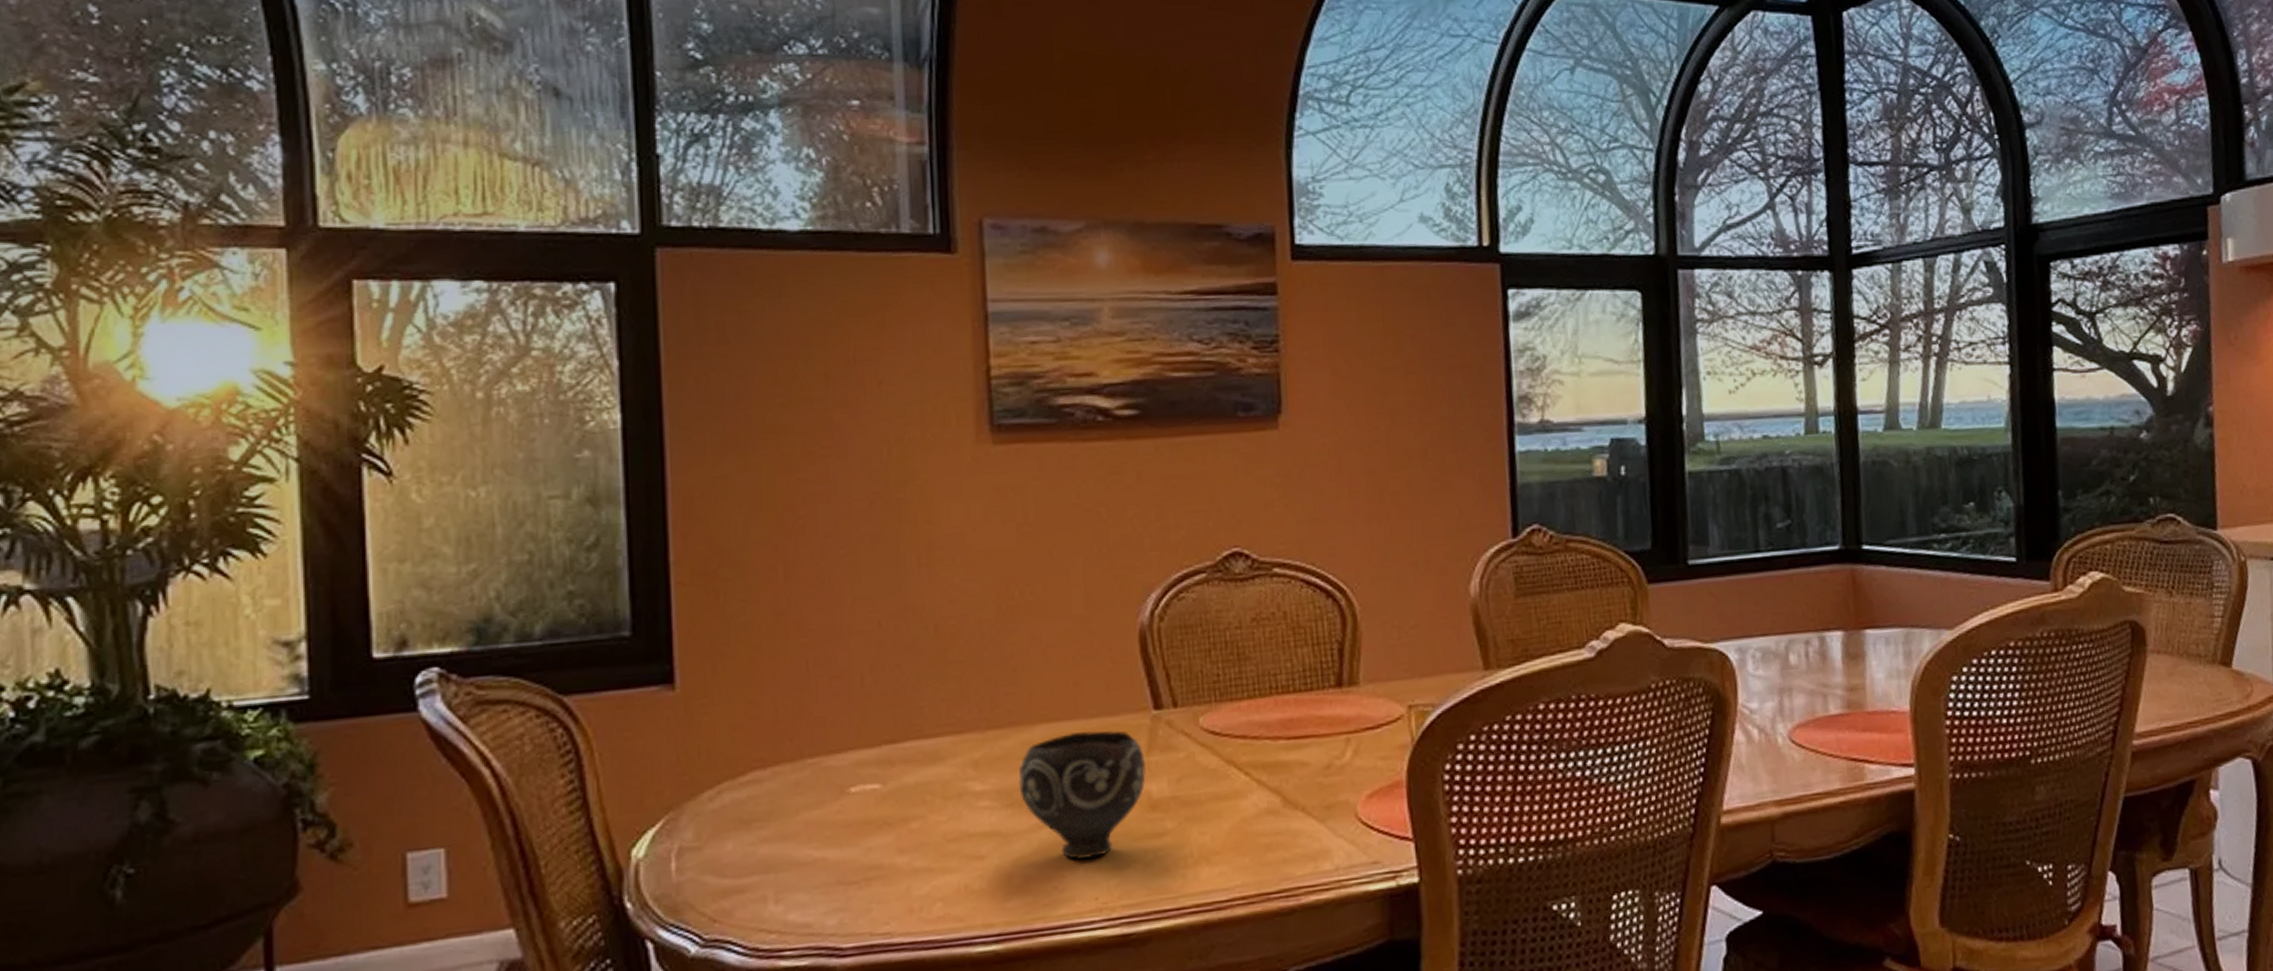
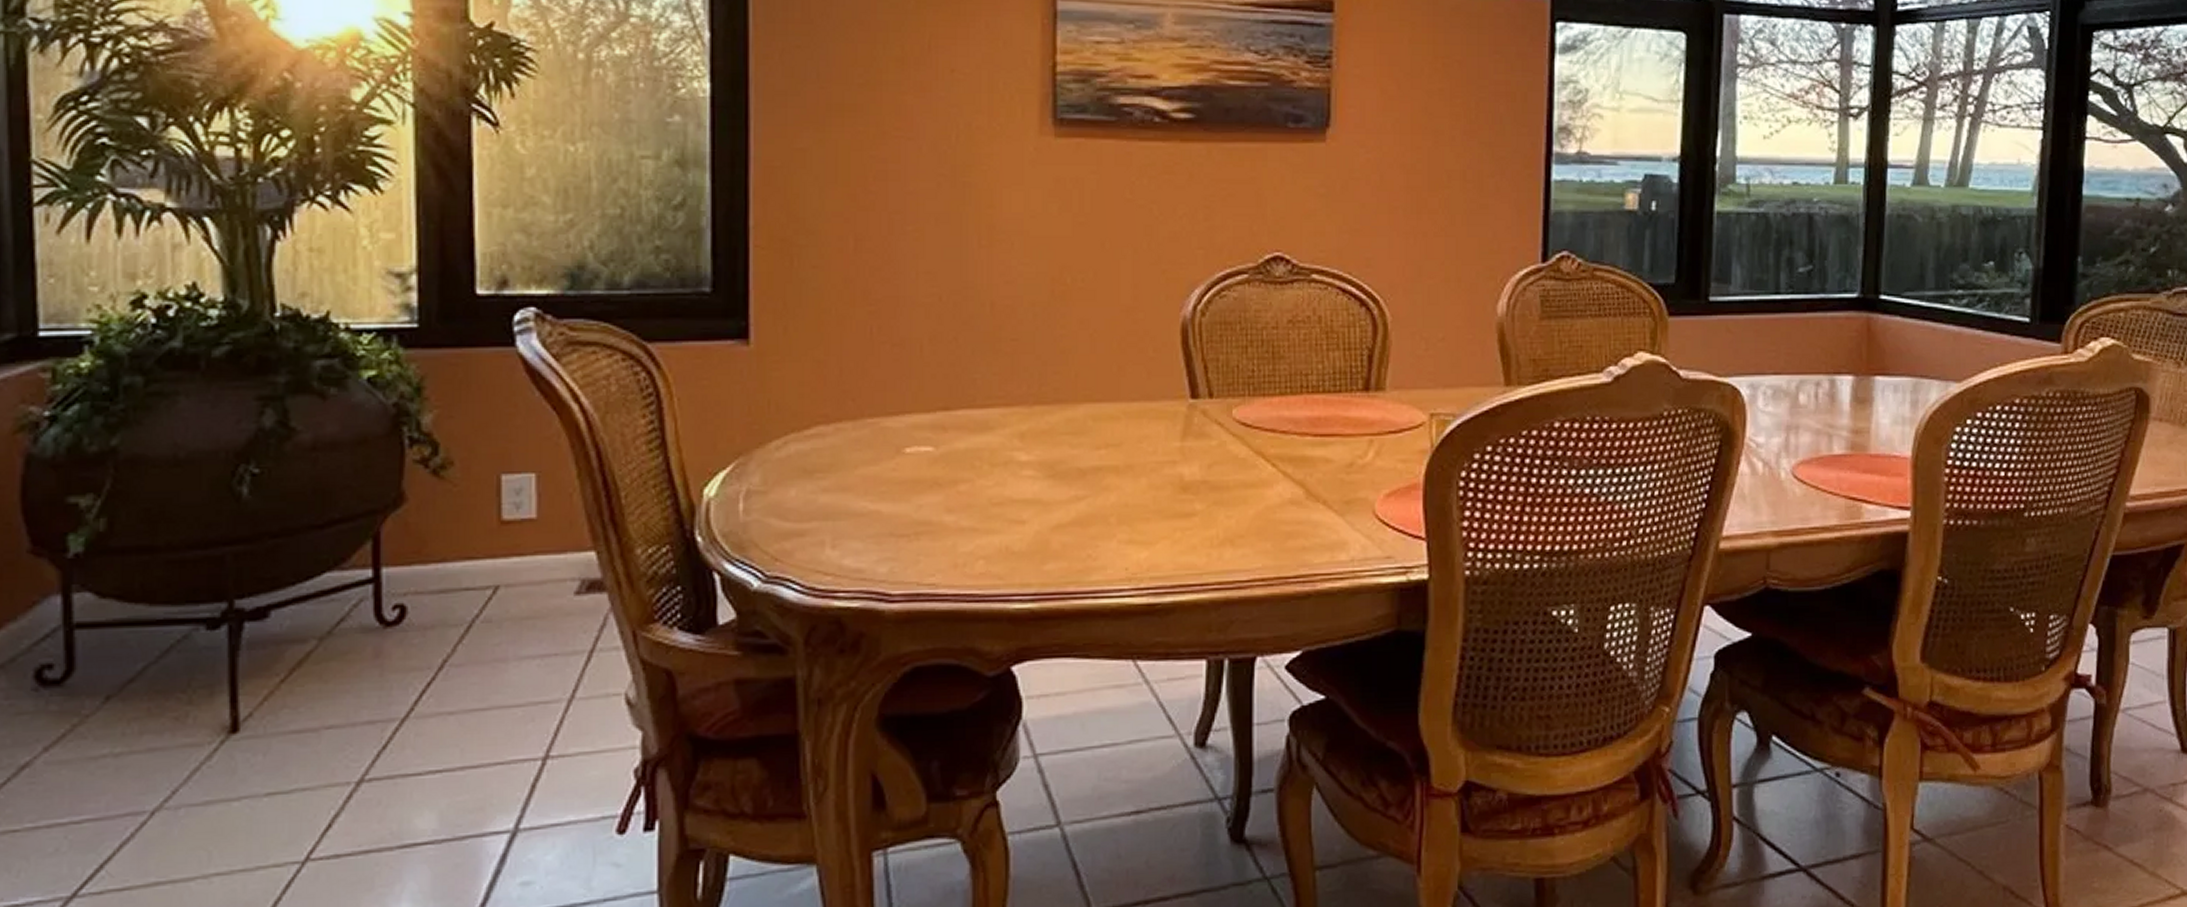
bowl: present [1018,730,1146,860] -> none [1061,414,1179,532]

